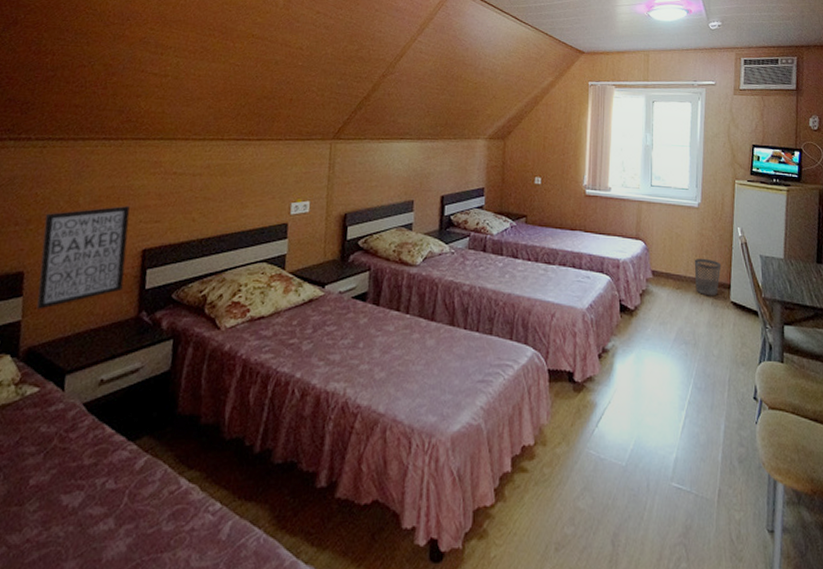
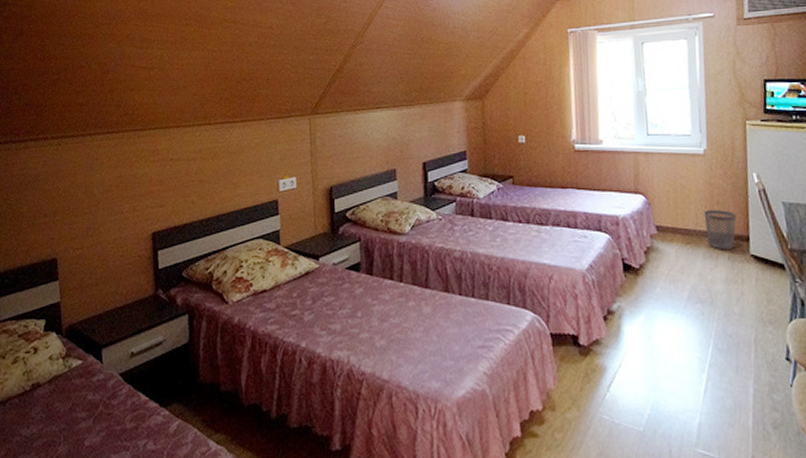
wall art: present [36,206,130,309] -> none [67,193,140,291]

